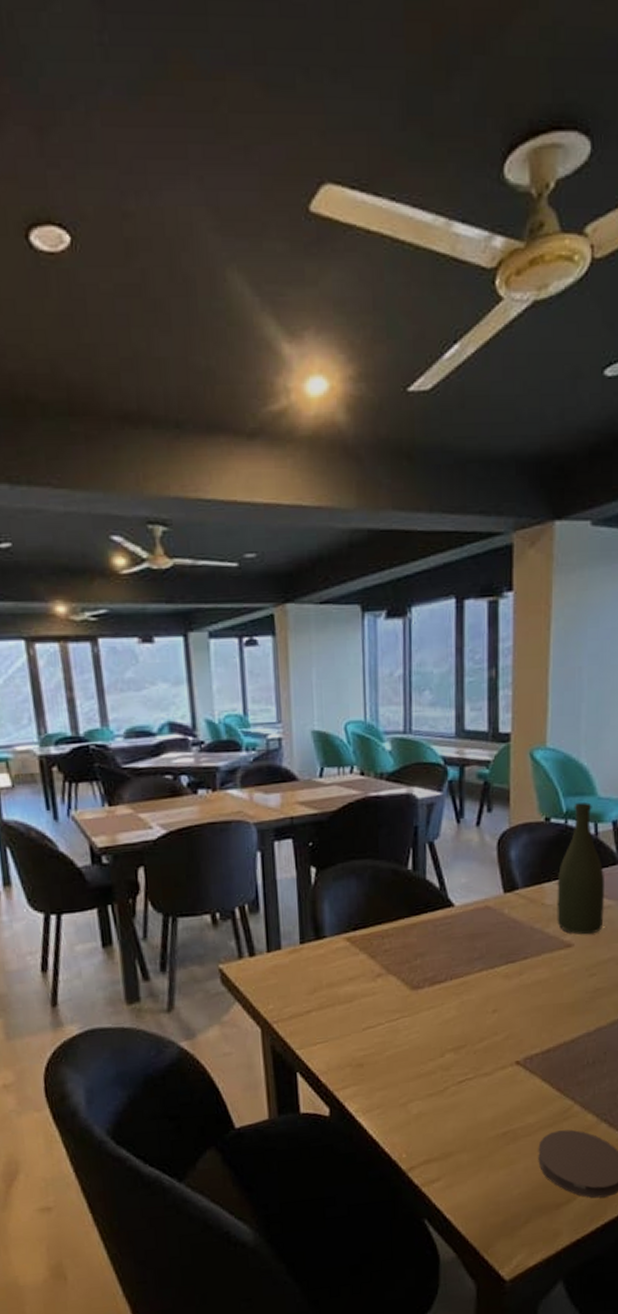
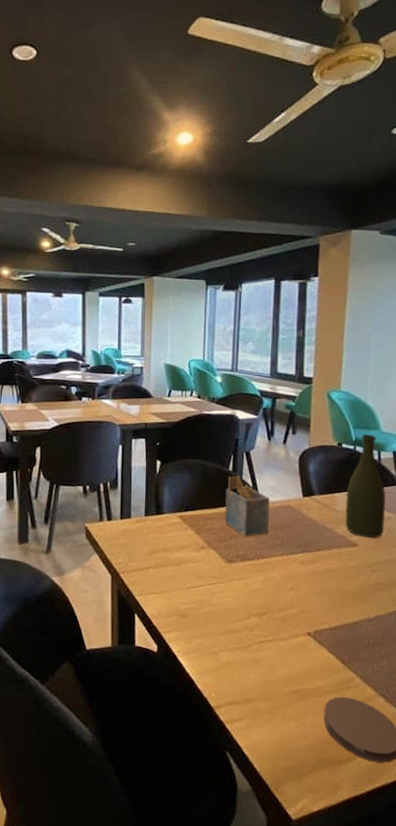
napkin holder: none [405,874,463,954] -> present [225,475,269,537]

